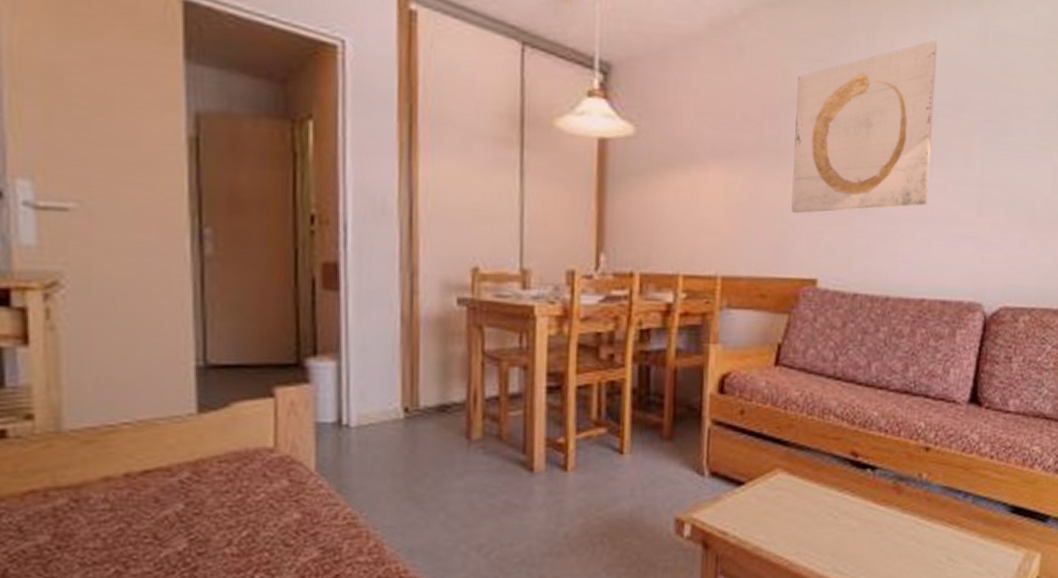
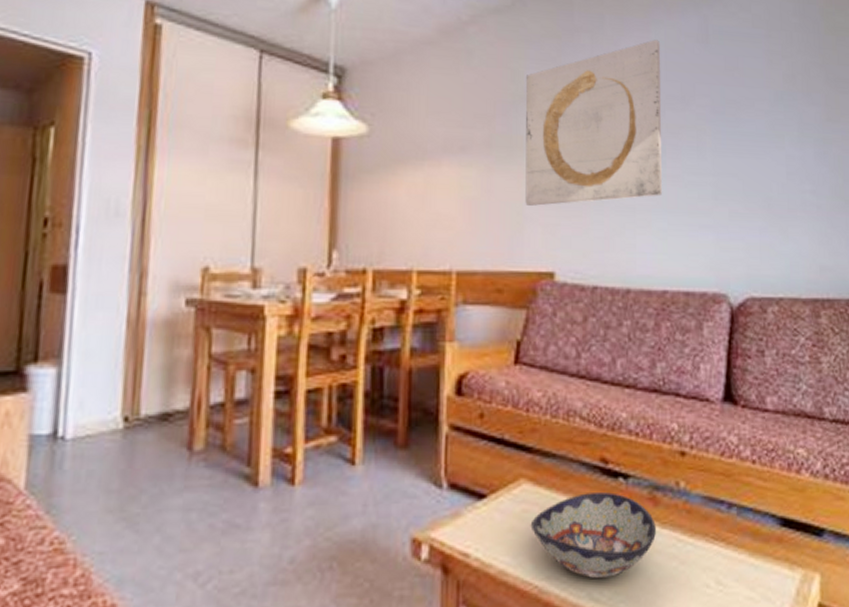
decorative bowl: none [784,482,898,554] -> present [530,492,656,578]

